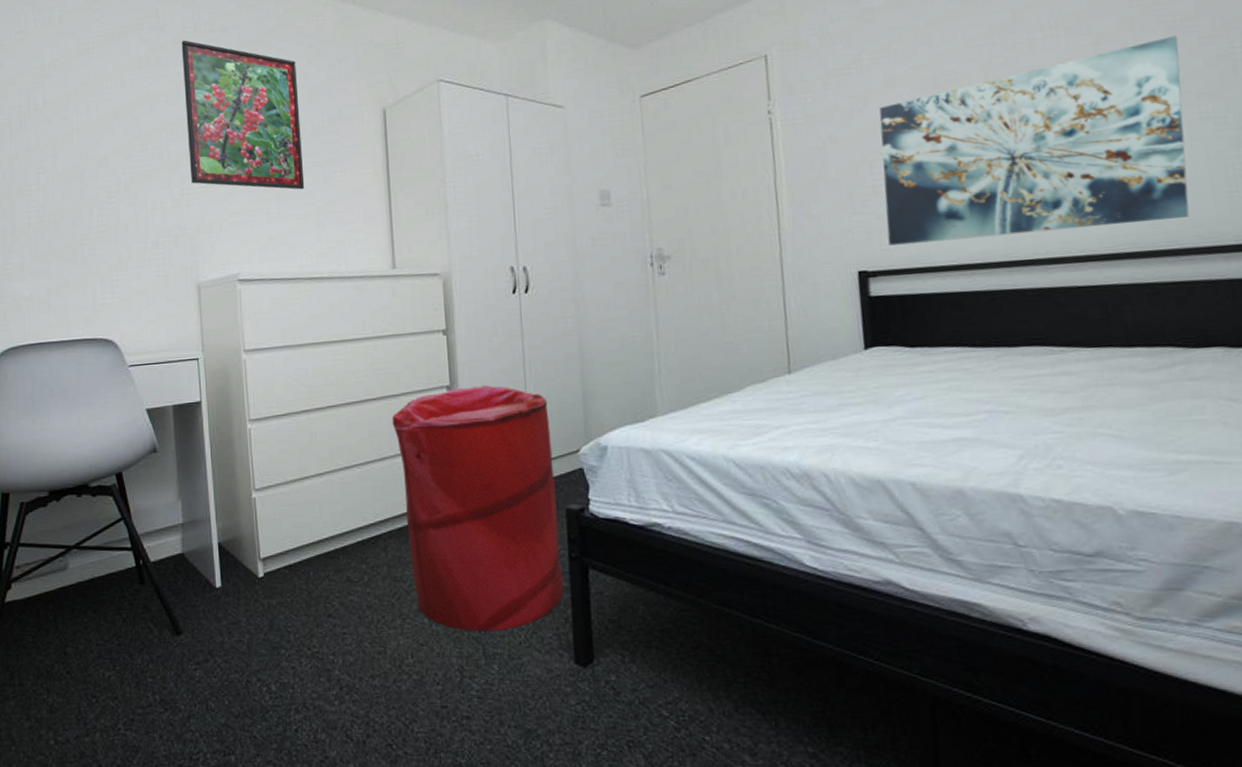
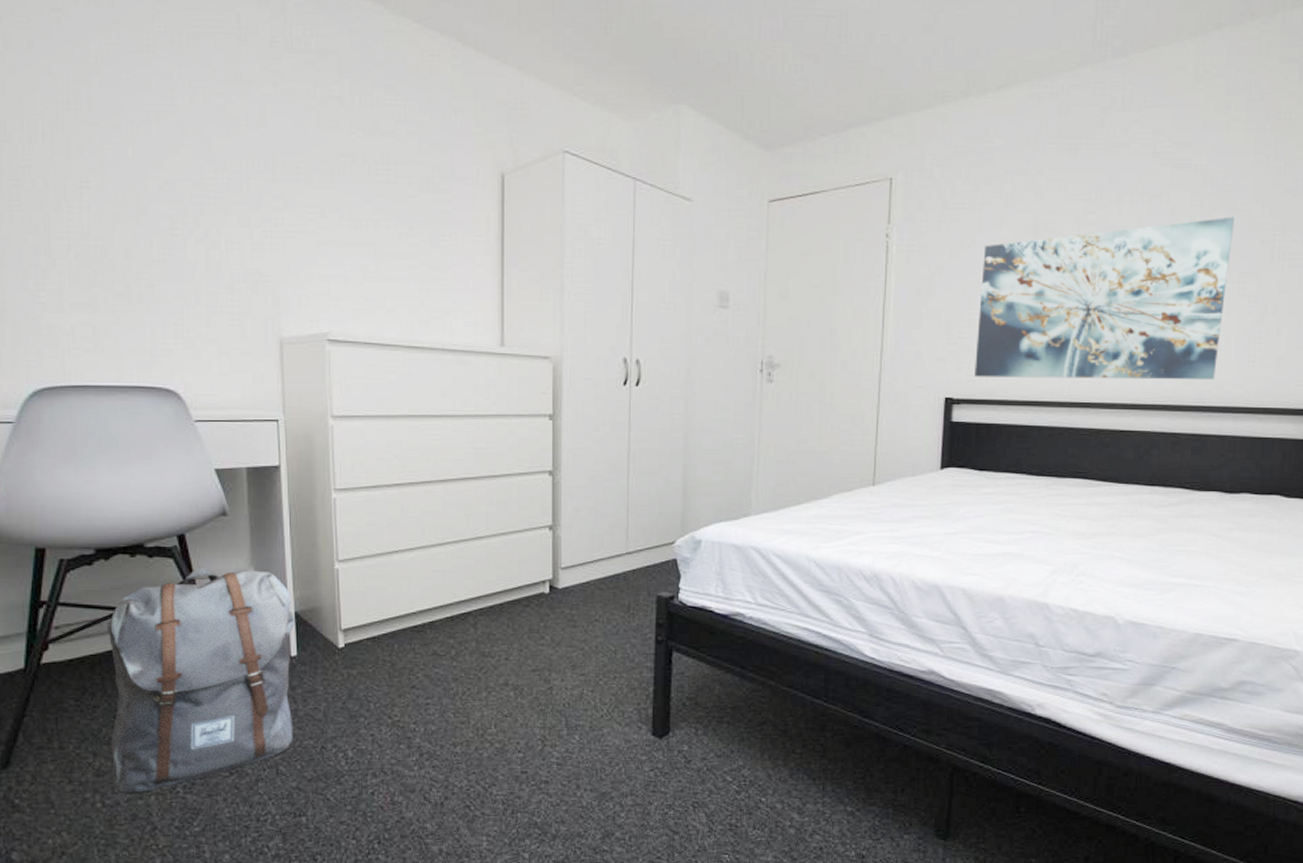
backpack: none [59,502,221,731] -> present [107,566,295,794]
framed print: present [181,40,305,190] -> none [267,56,409,250]
laundry hamper: present [391,385,564,631] -> none [490,473,649,704]

